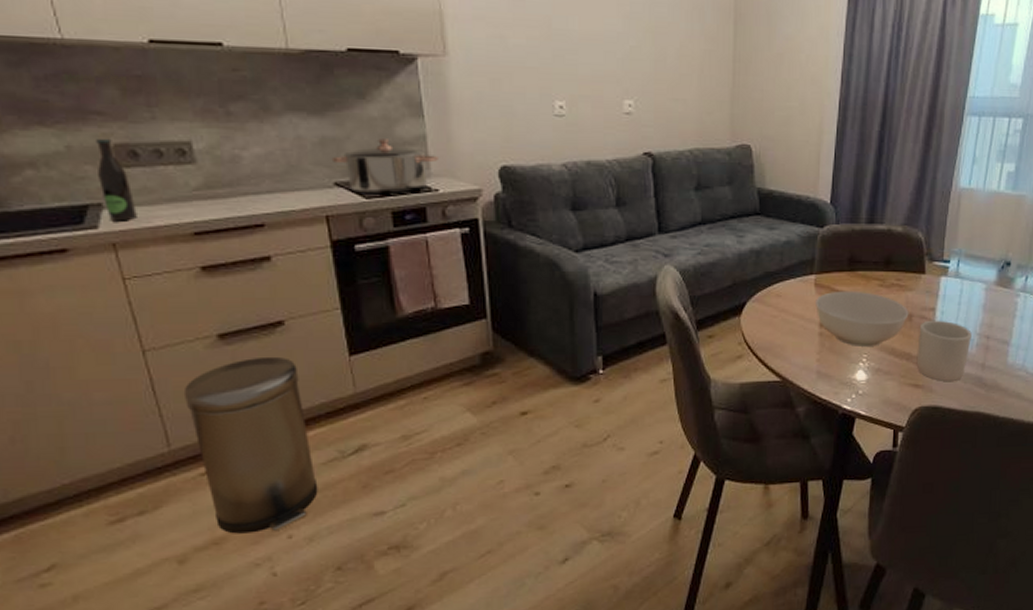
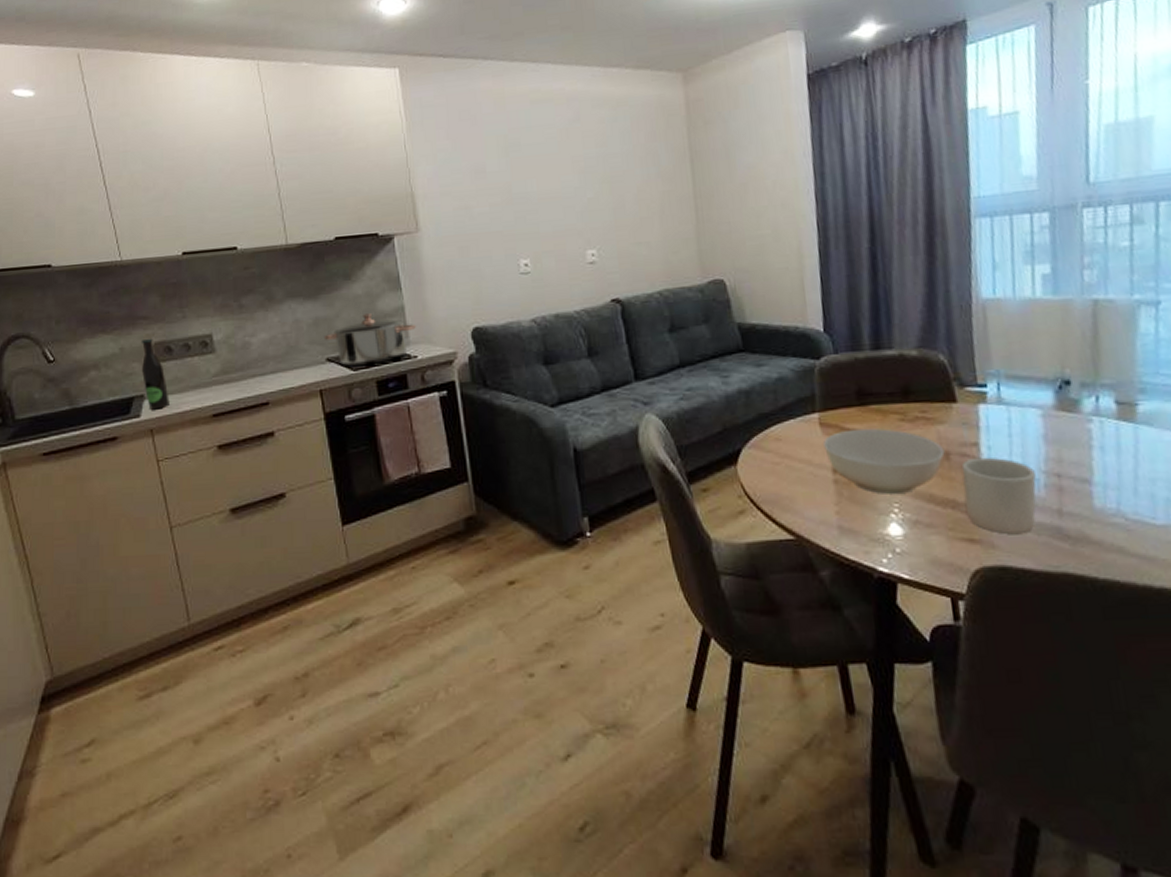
pedal bin: present [183,356,318,534] -> none [201,528,317,713]

